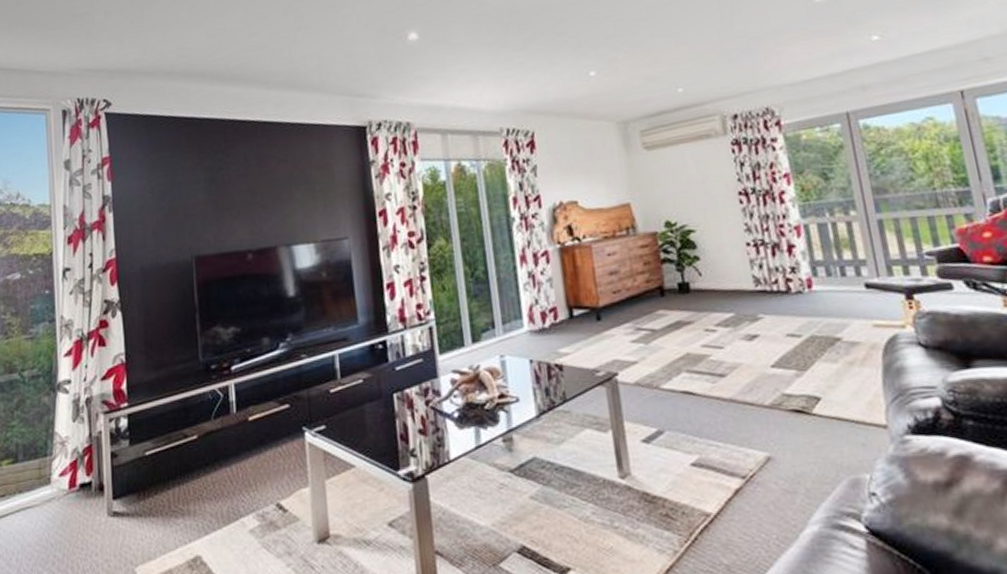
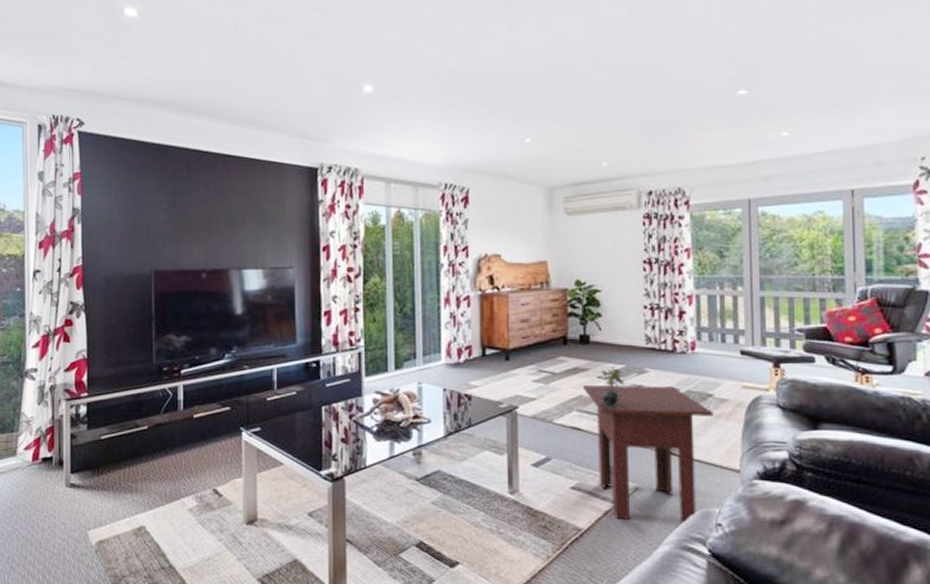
side table: none [688,333,846,498] -> present [582,385,713,523]
succulent plant: none [704,316,737,366] -> present [597,367,624,408]

